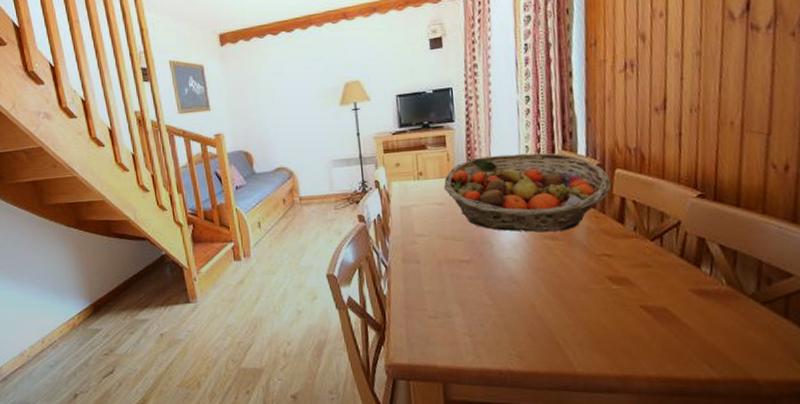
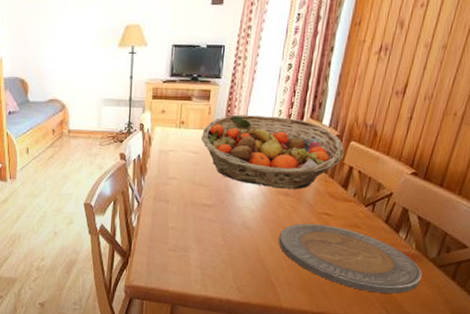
plate: none [555,267,744,344] -> present [279,223,422,294]

